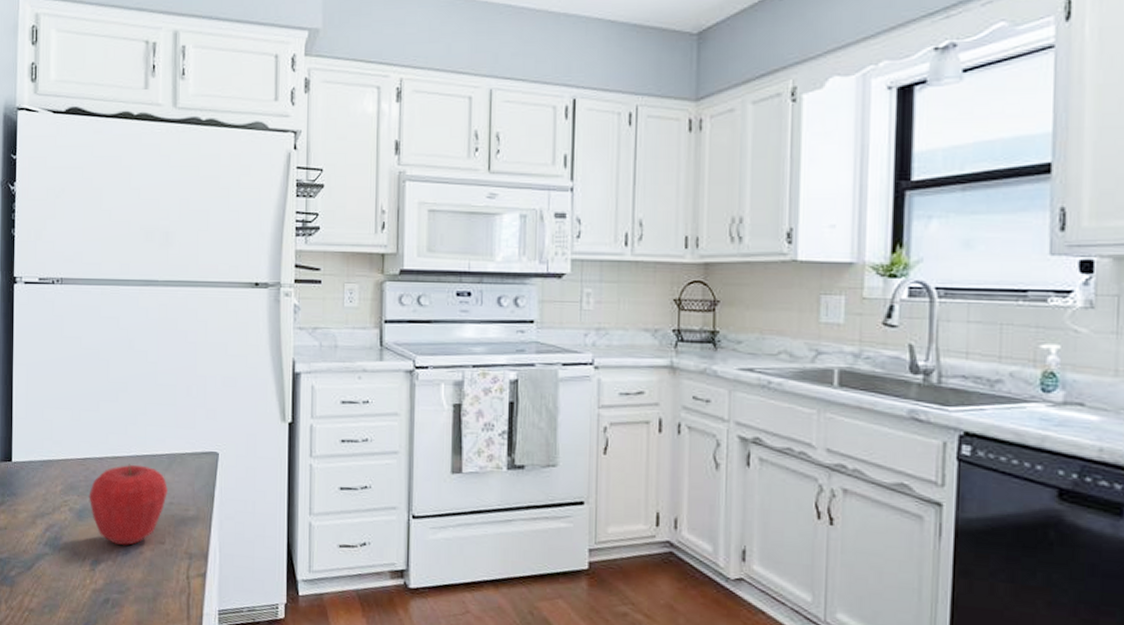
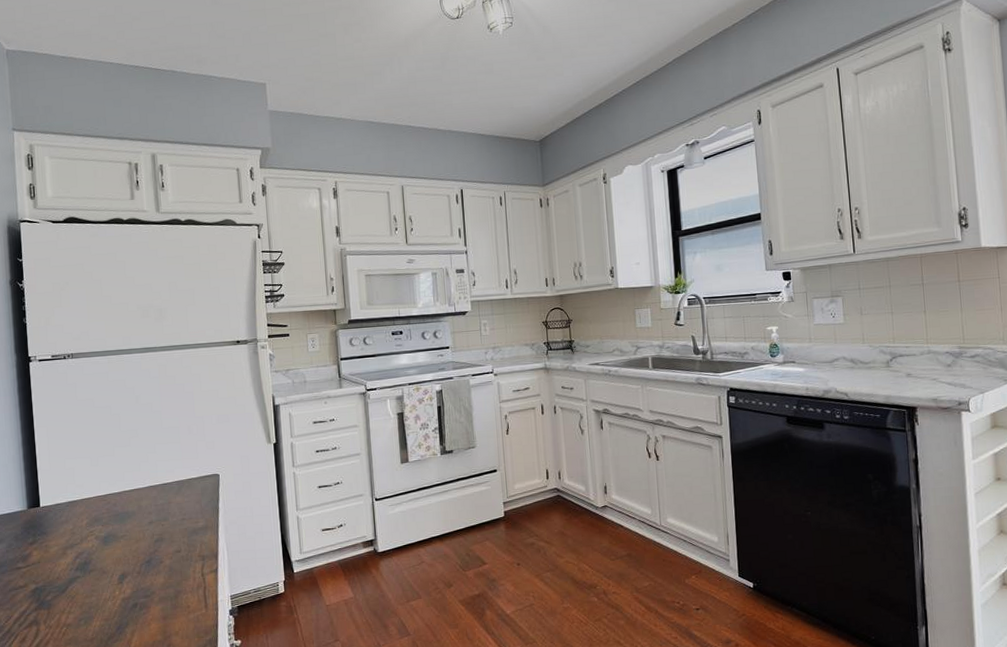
apple: present [88,464,168,545] -> none [111,493,180,559]

